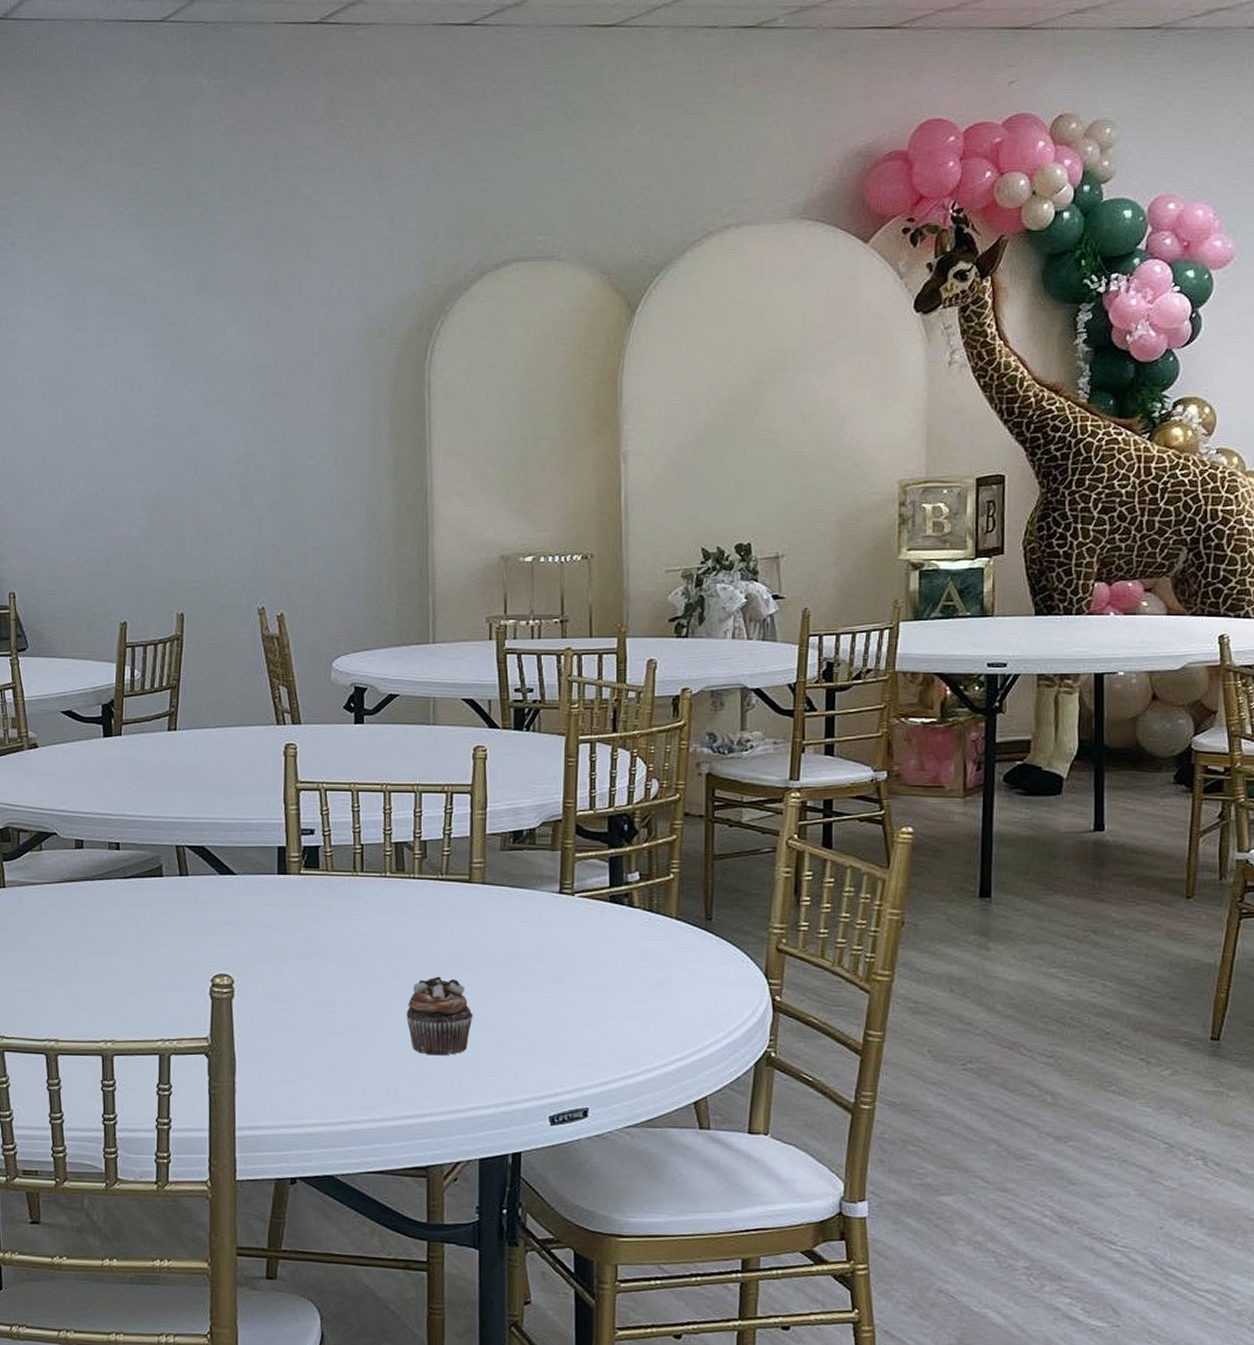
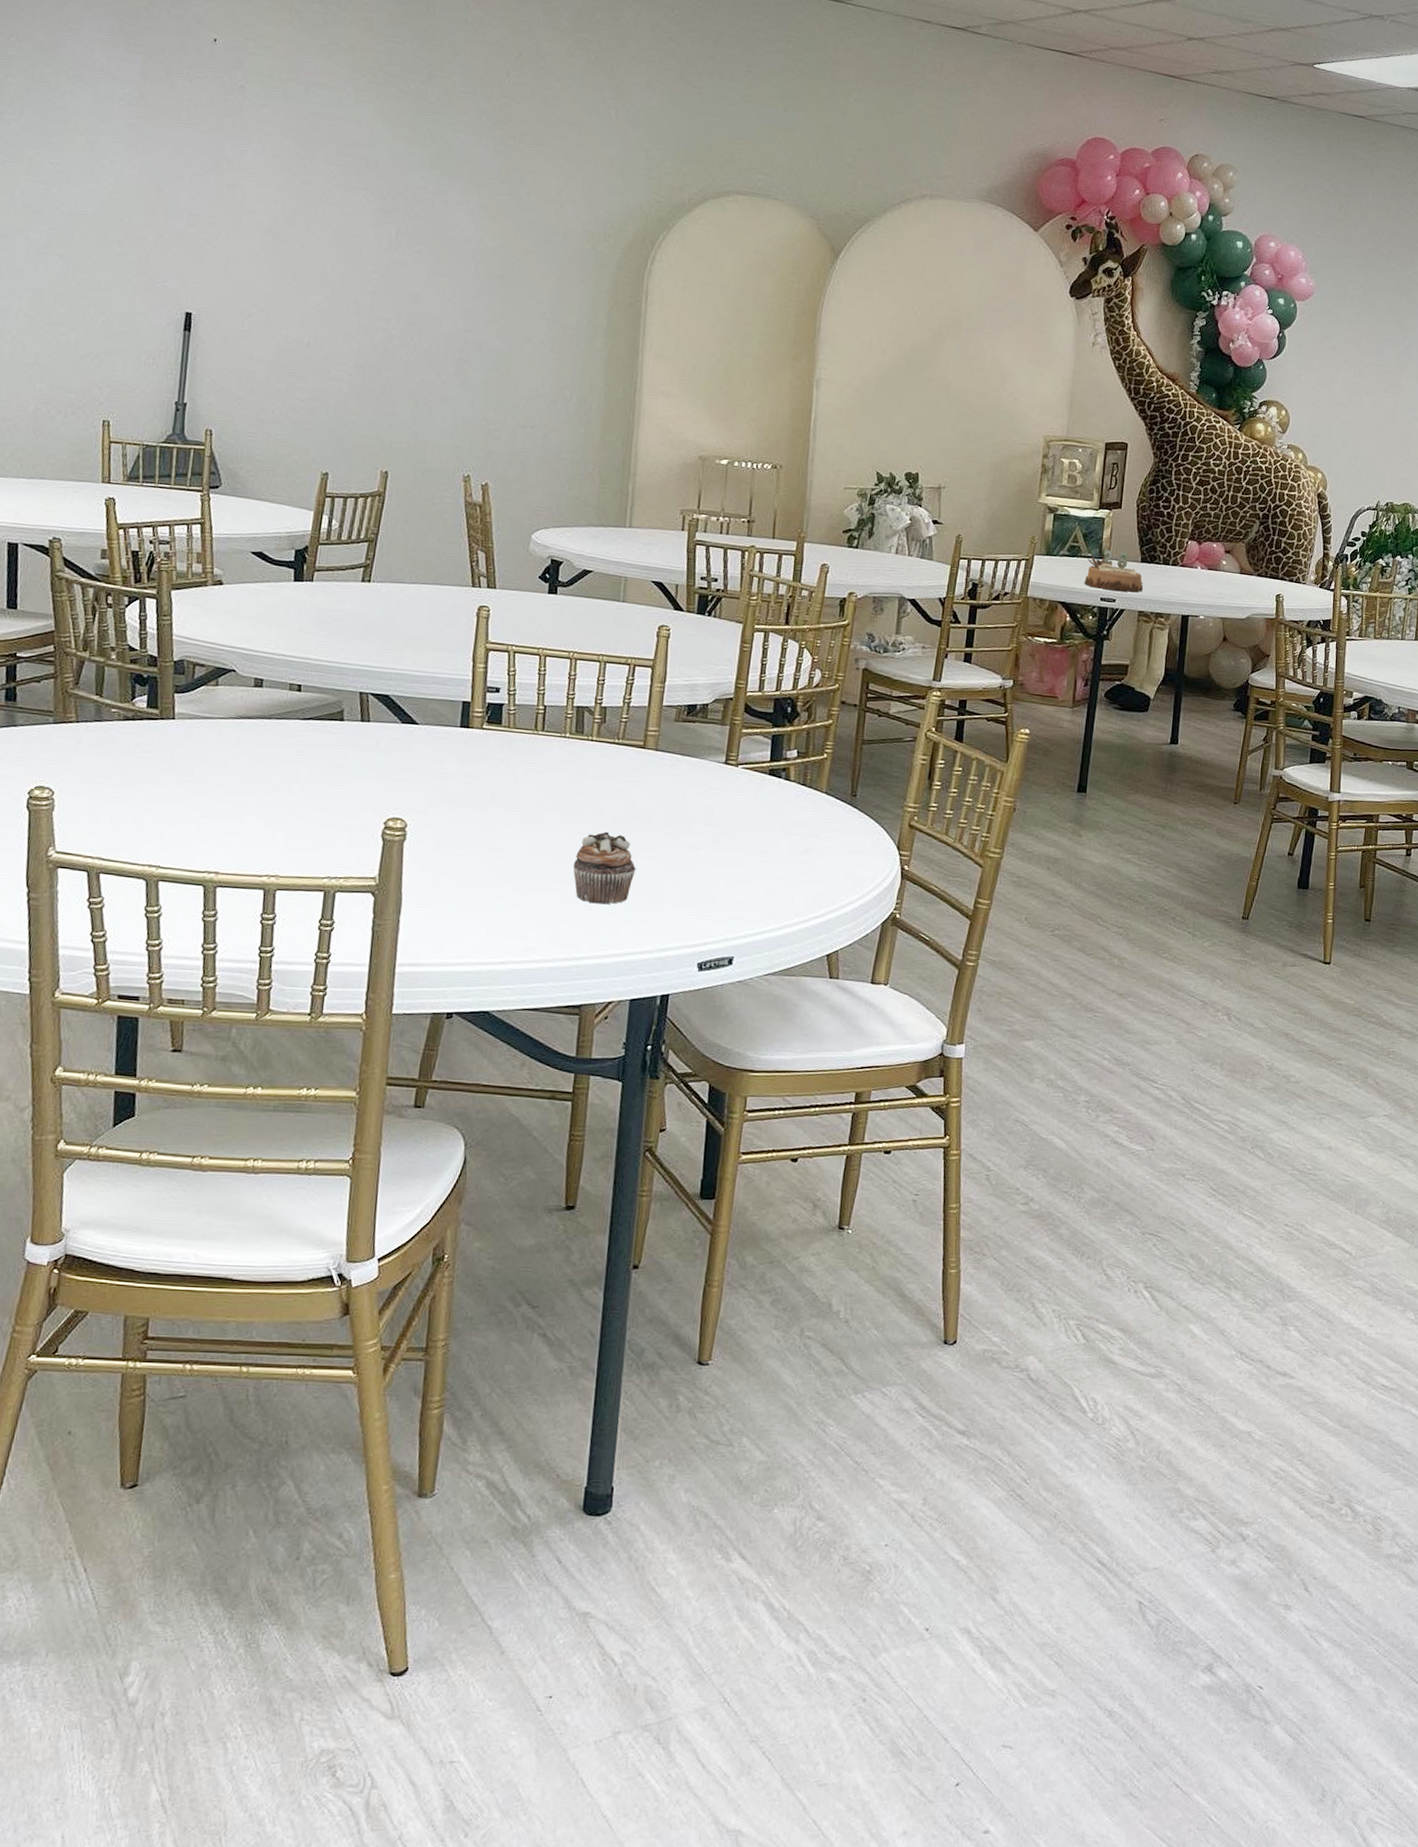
birthday cake: none [965,604,1042,652] -> present [1084,549,1144,593]

